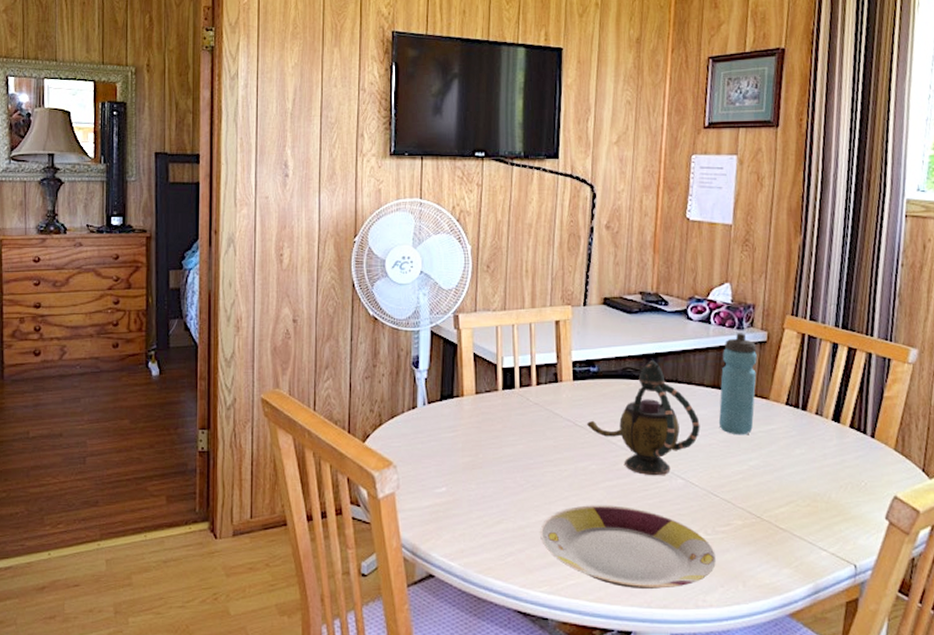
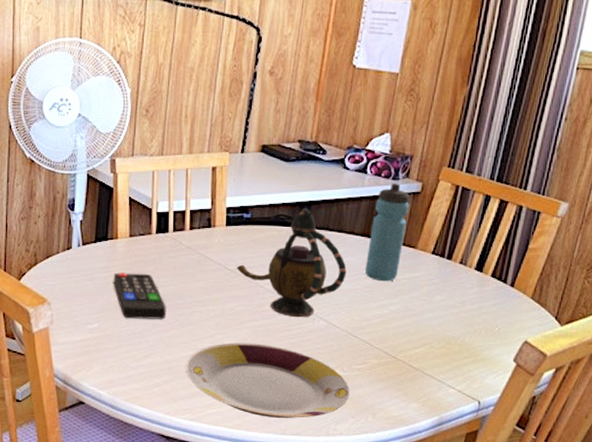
remote control: none [460,432,517,481] -> present [113,273,166,319]

